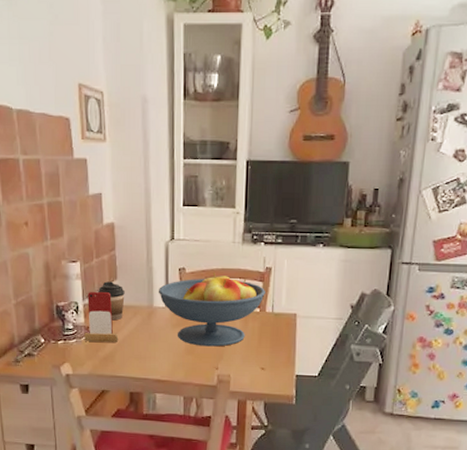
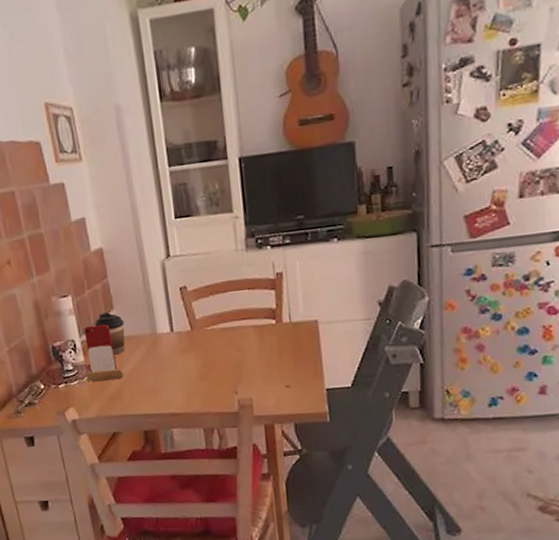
fruit bowl: present [158,272,265,347] -> none [159,286,279,371]

